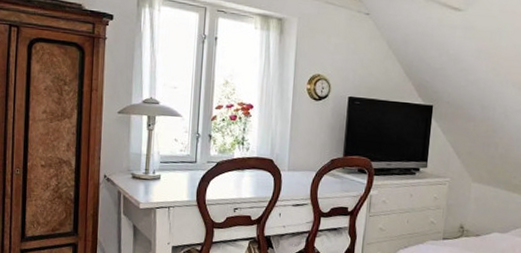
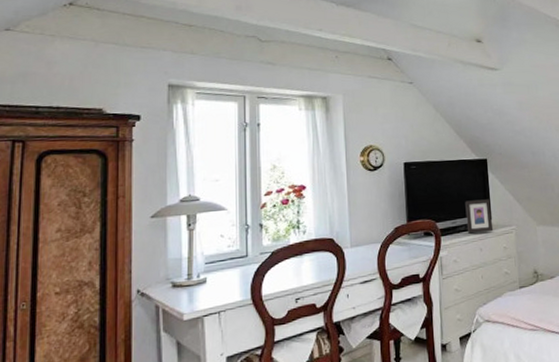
picture frame: none [401,145,429,180] -> present [465,199,494,234]

